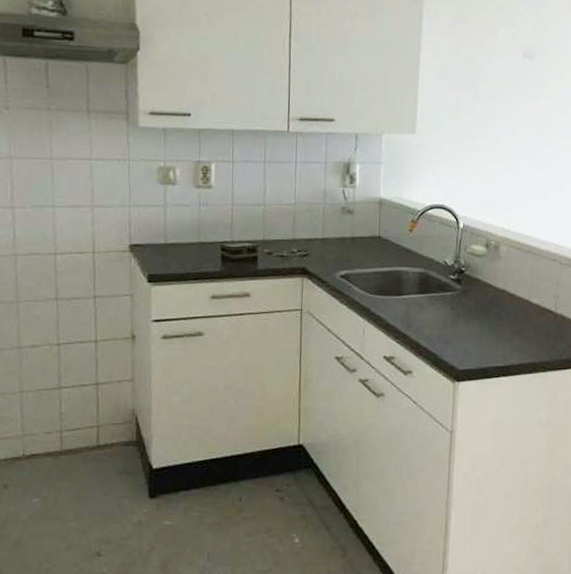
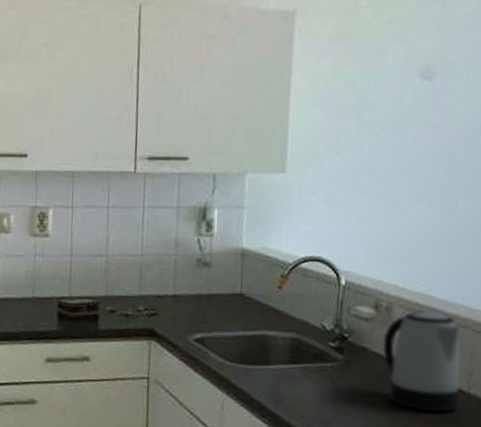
kettle: none [492,247,551,329] -> present [383,310,461,413]

